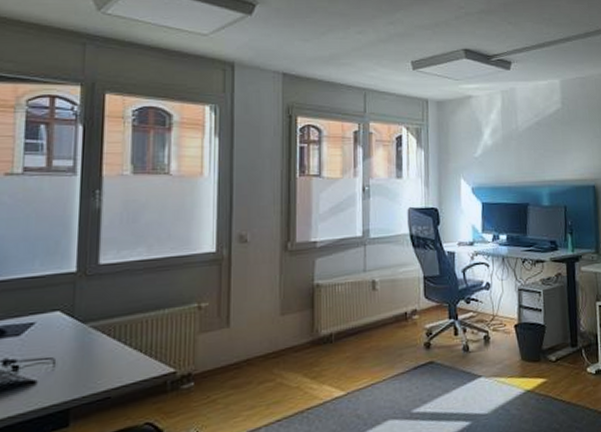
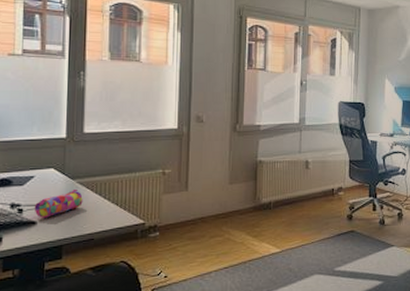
pencil case: none [33,336,97,376] -> present [34,190,83,218]

